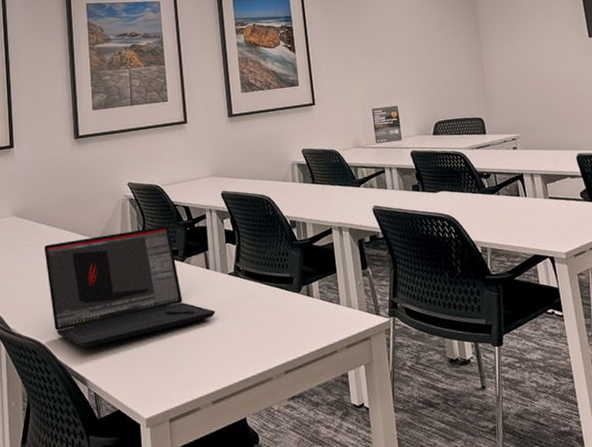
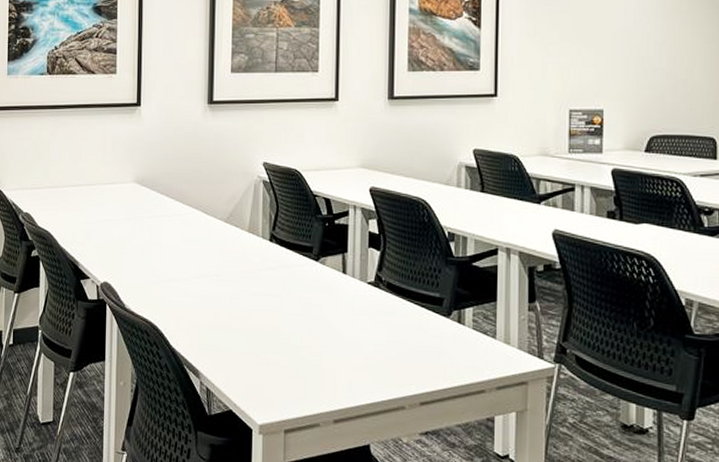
laptop: present [43,226,216,348] -> none [165,217,348,339]

